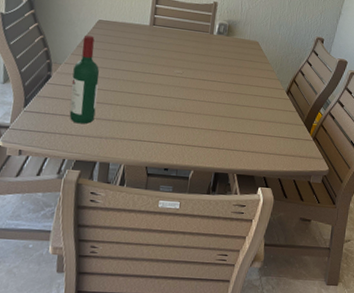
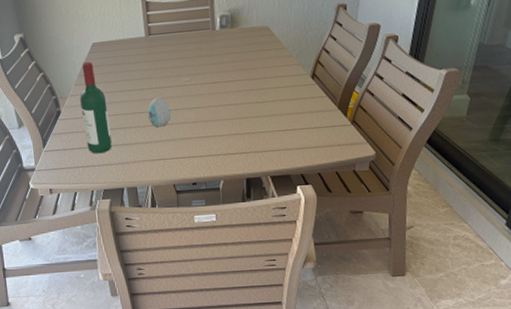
decorative egg: none [135,82,159,110] -> present [147,97,172,127]

